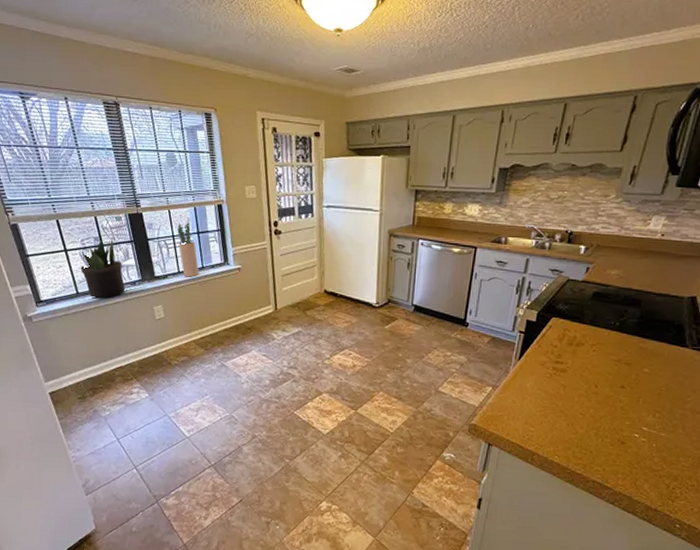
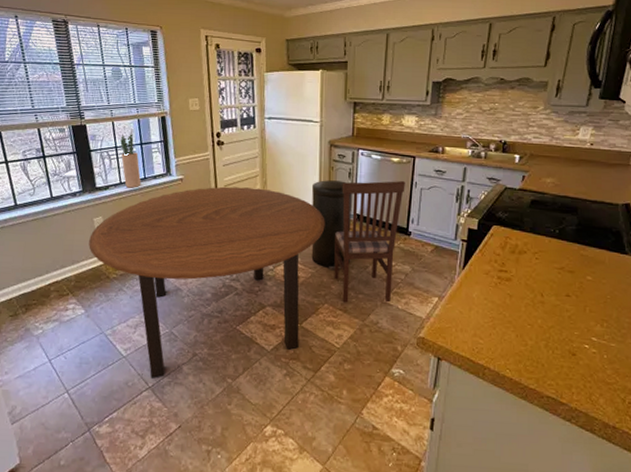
planter: present [80,238,126,298] -> none [20,150,66,210]
dining table: none [150,276,383,457] -> present [88,186,325,378]
pedal bin: none [368,270,410,359] -> present [311,180,352,270]
dining chair: none [389,272,465,391] -> present [334,181,405,303]

